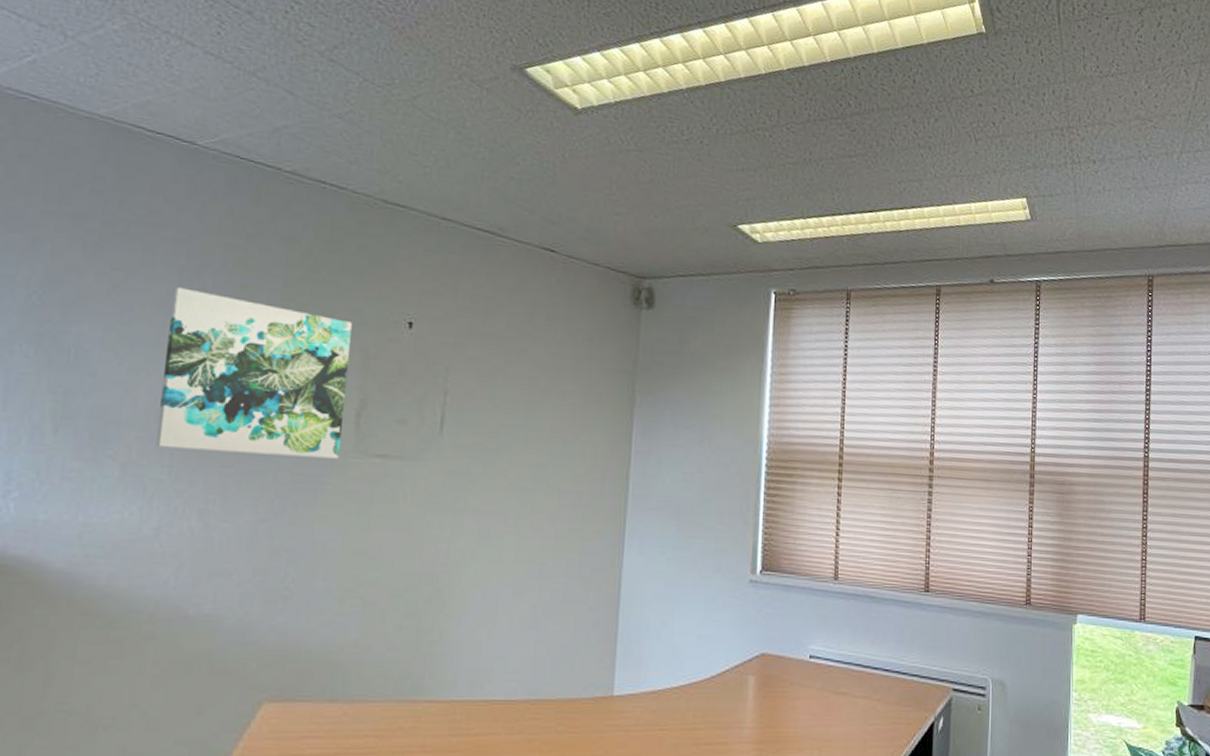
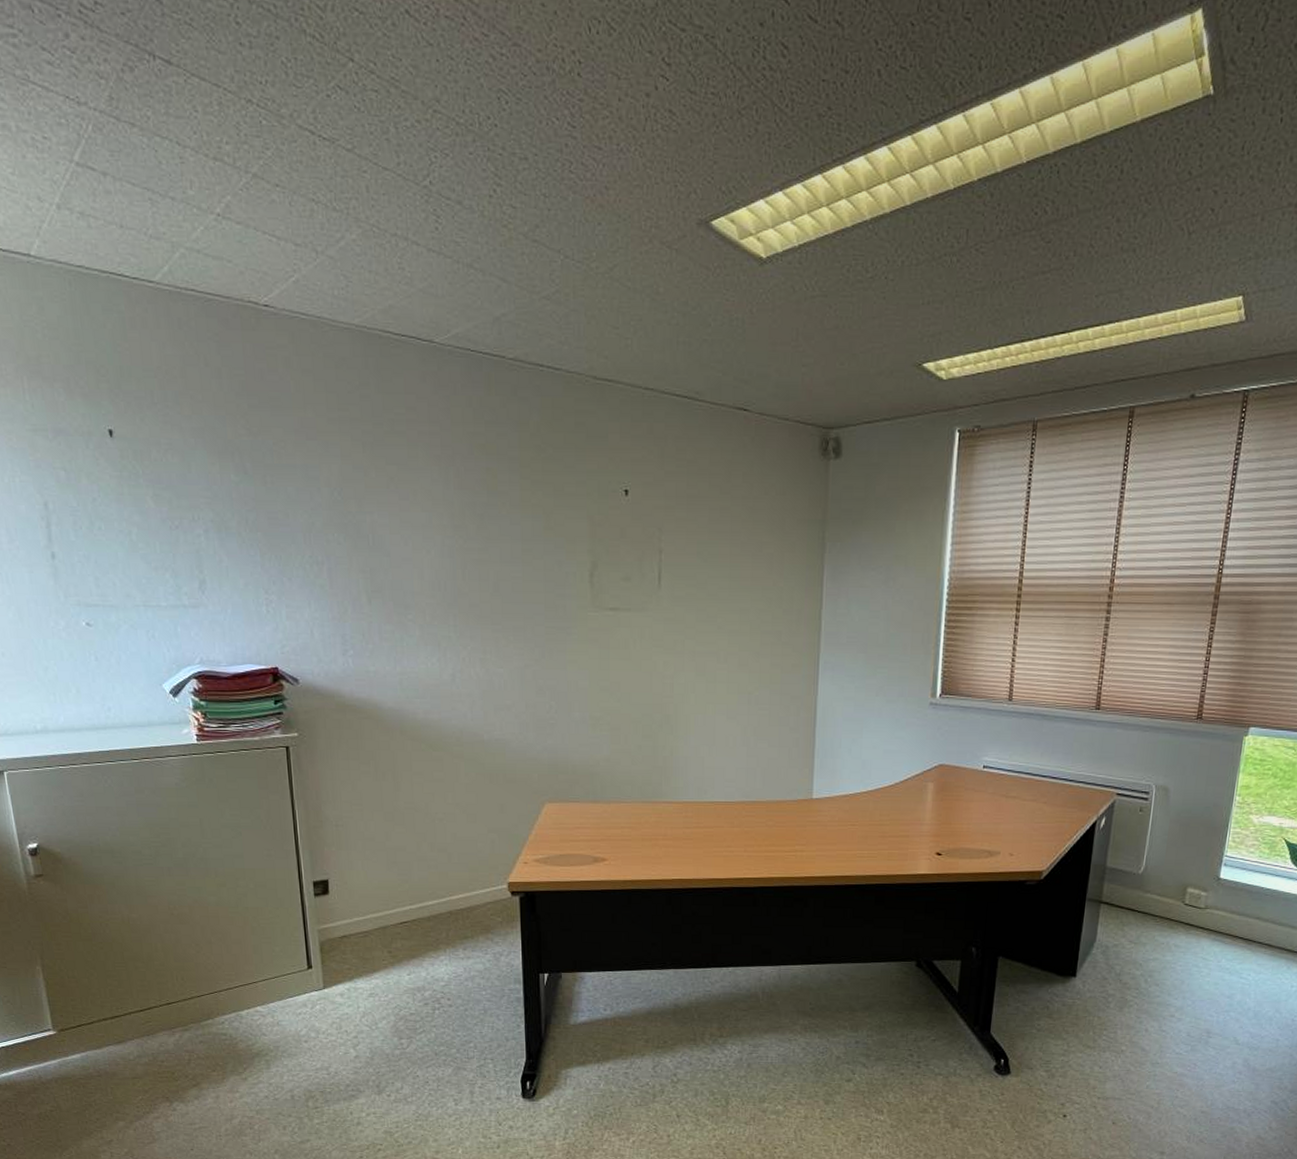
wall art: present [156,287,352,459] -> none [435,475,580,613]

